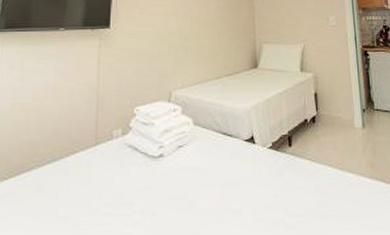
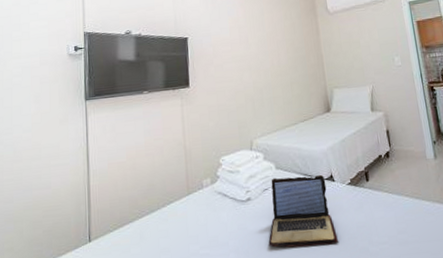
laptop: none [178,134,253,213] -> present [268,174,338,248]

